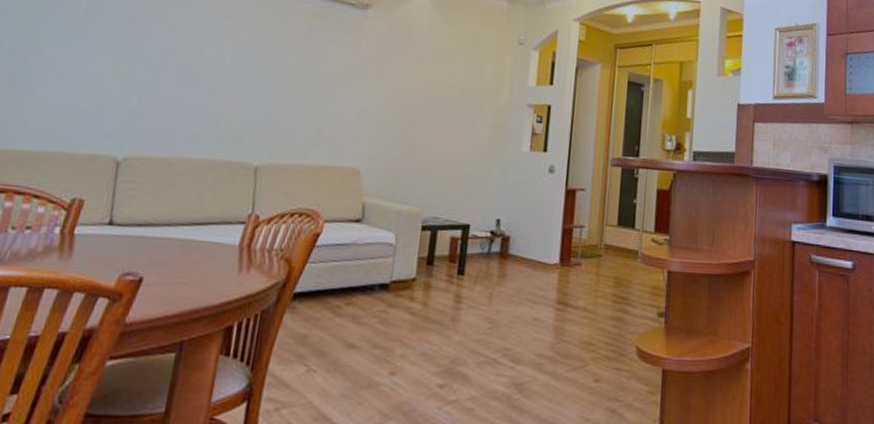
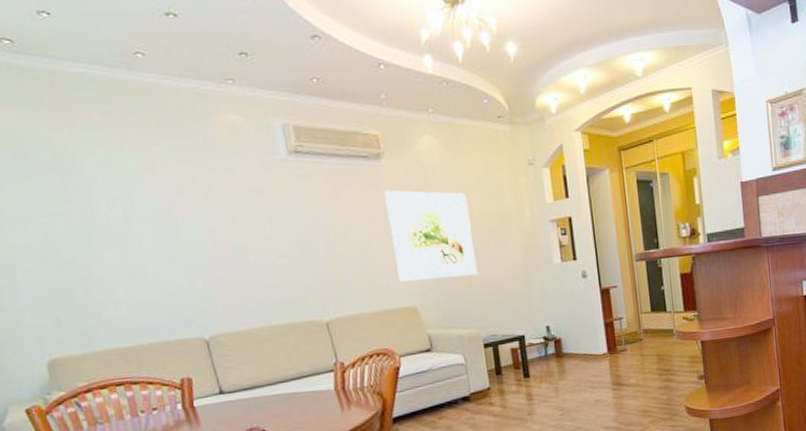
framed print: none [349,41,446,148] -> present [384,190,478,282]

